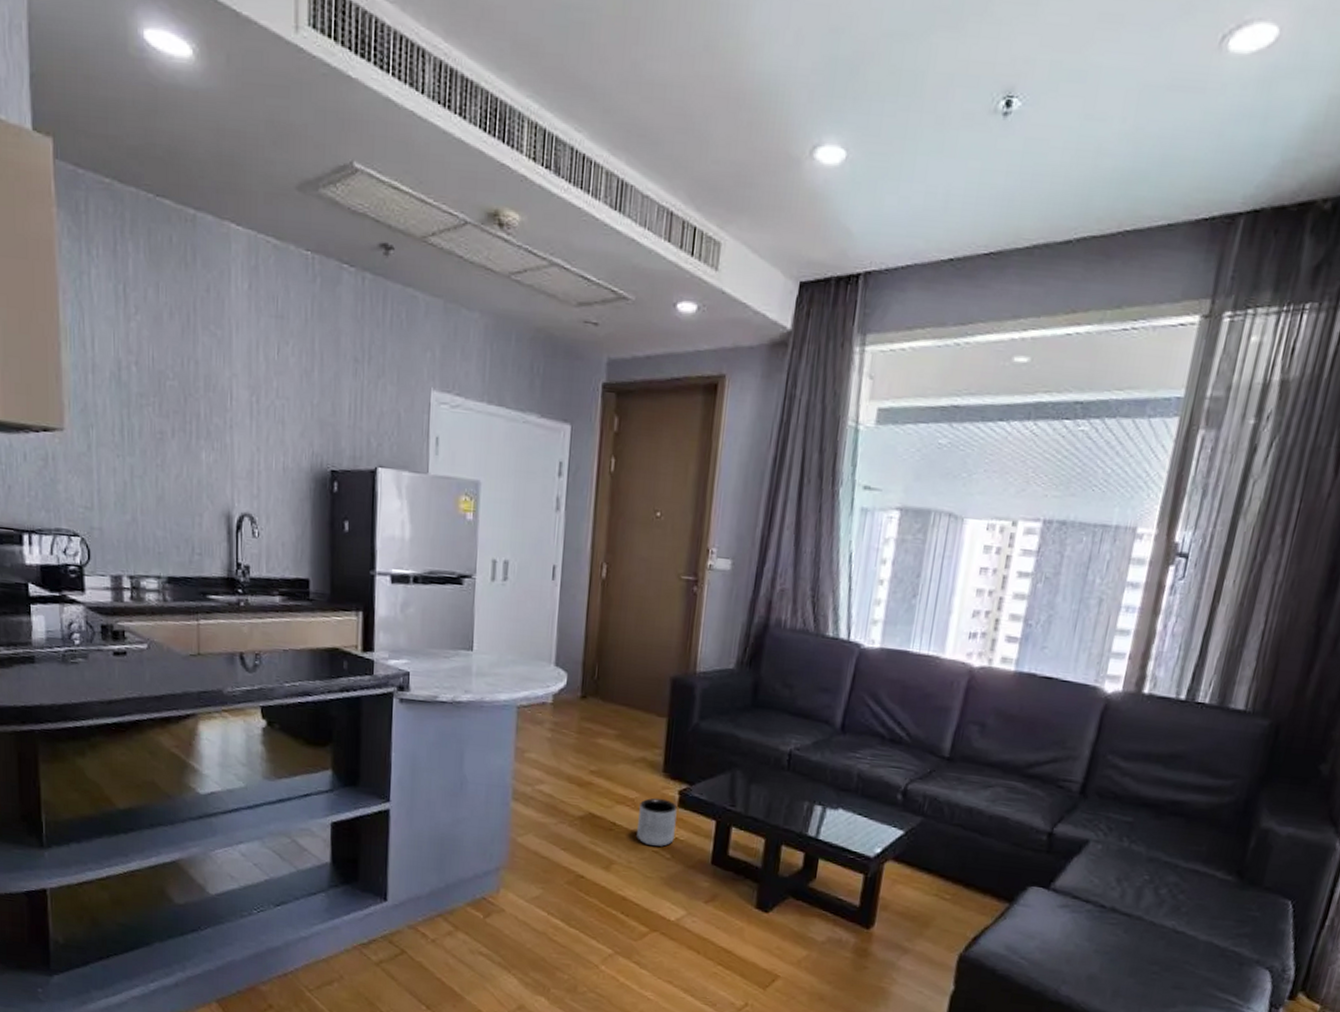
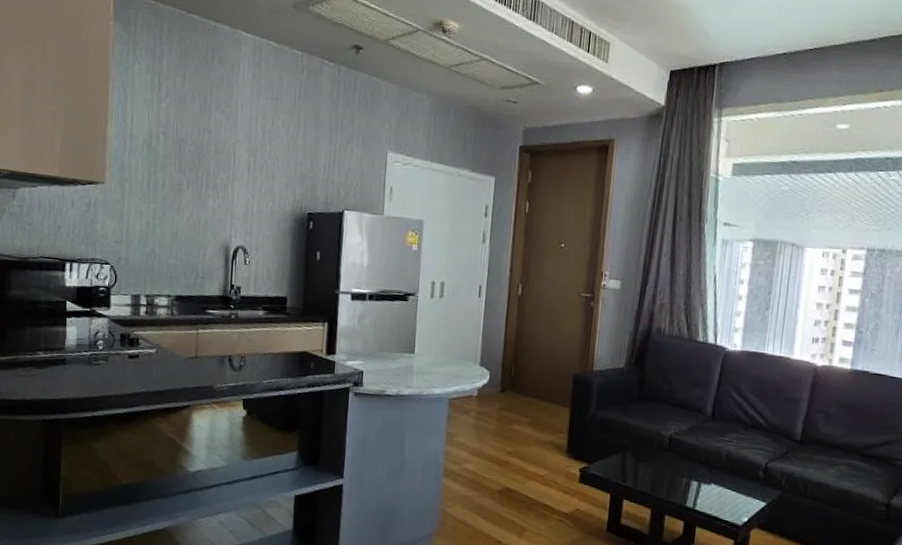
planter: present [637,797,677,847] -> none [545,474,579,517]

